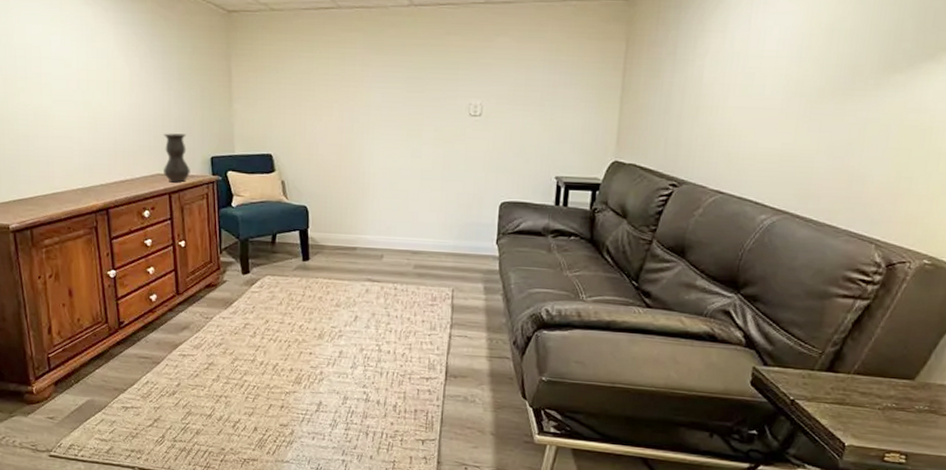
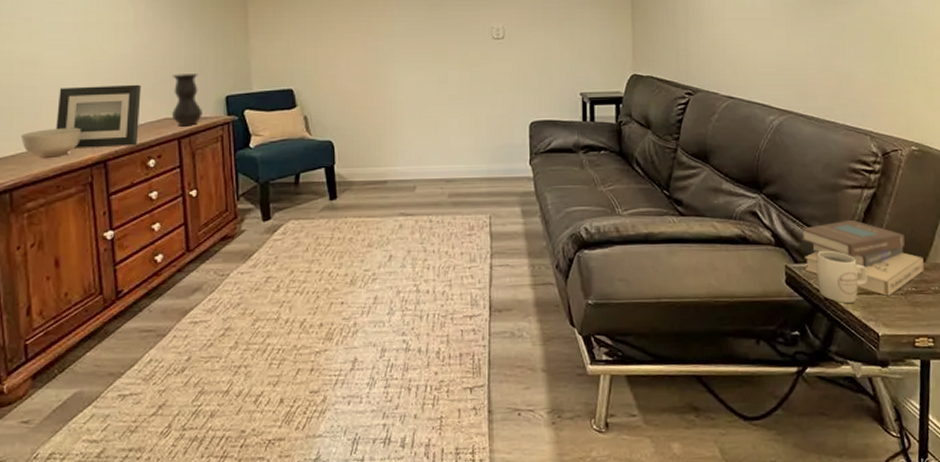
bowl: none [38,176,87,202] -> present [21,127,82,158]
picture frame: none [65,139,136,197] -> present [56,84,141,148]
books: none [774,329,912,409] -> present [800,219,924,296]
mug: none [785,356,844,411] -> present [816,250,867,303]

